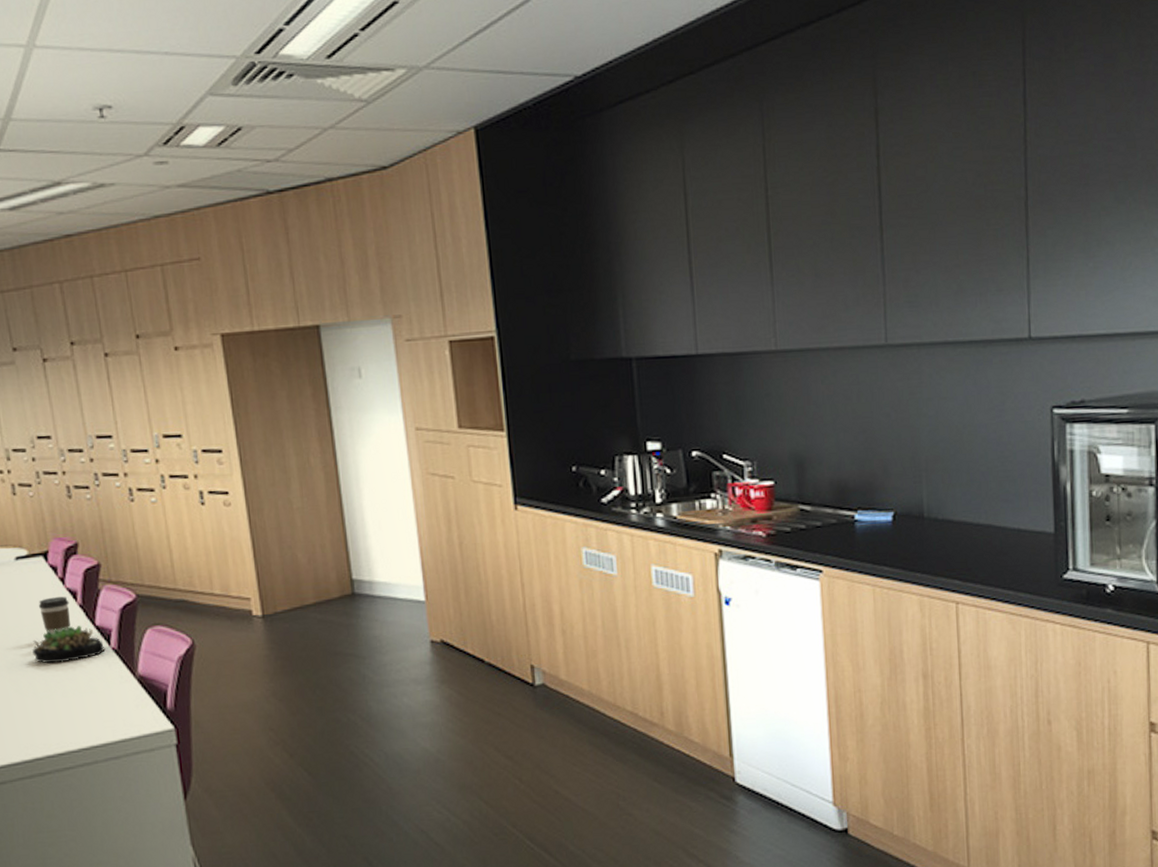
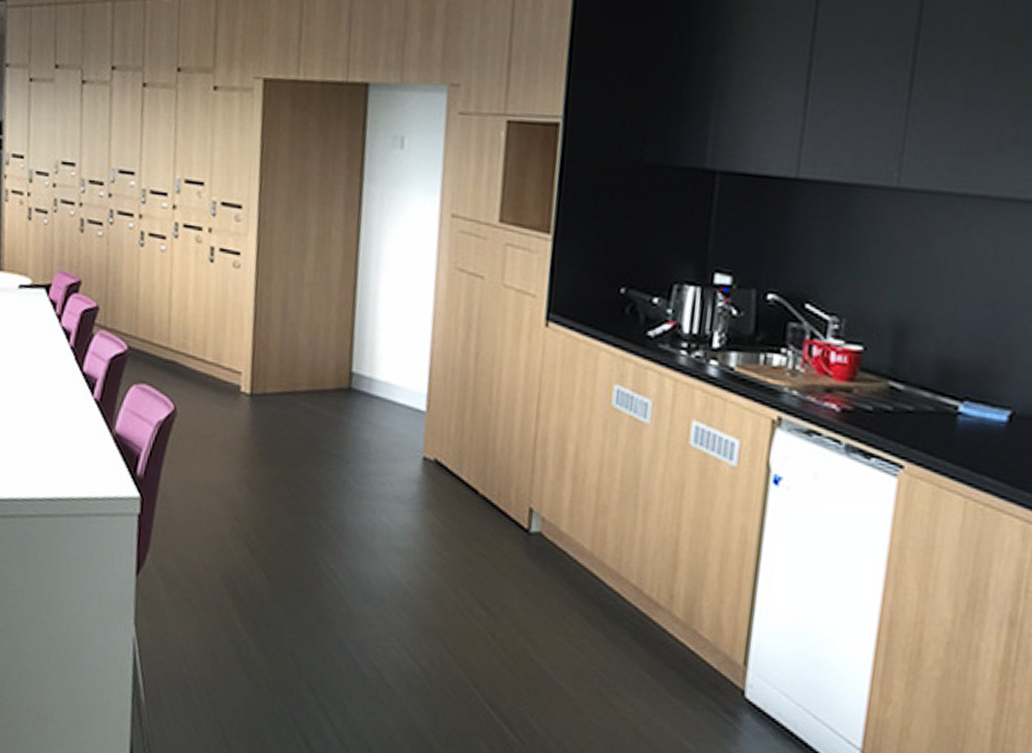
succulent plant: present [32,626,106,663] -> none [18,367,88,404]
coffee cup: present [39,596,70,634] -> none [32,333,62,372]

